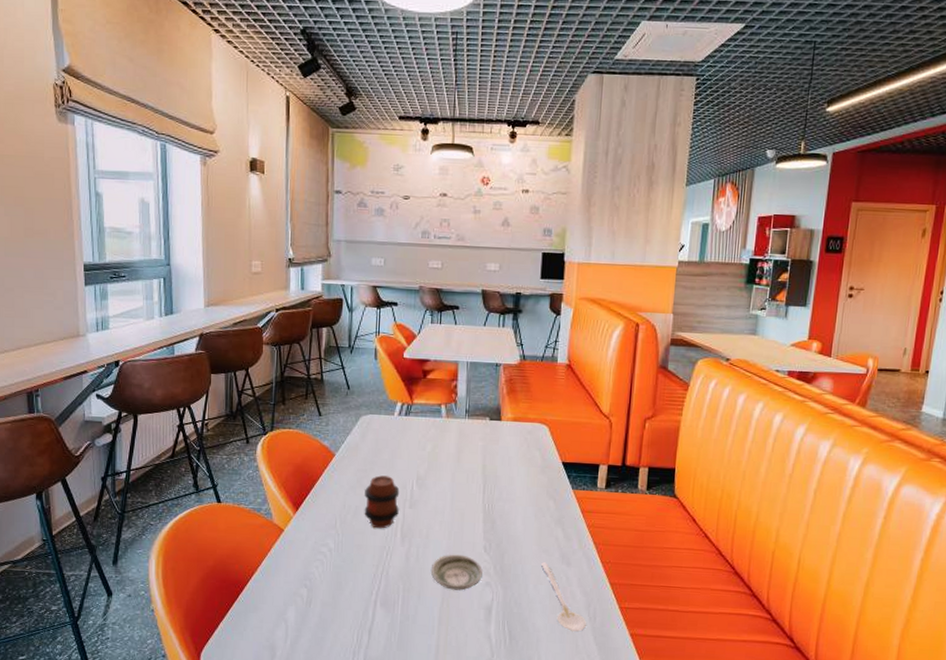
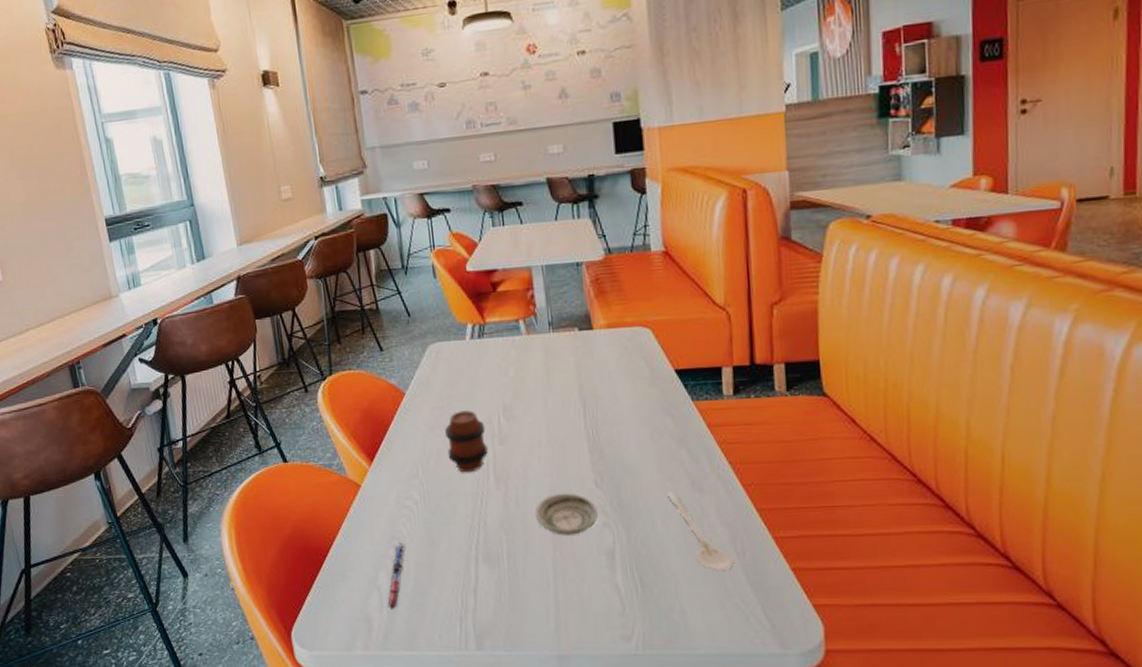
pen: none [290,583,315,641] -> present [386,542,406,610]

